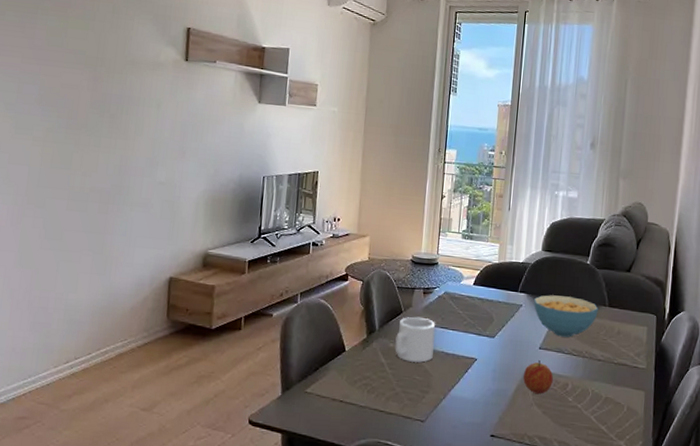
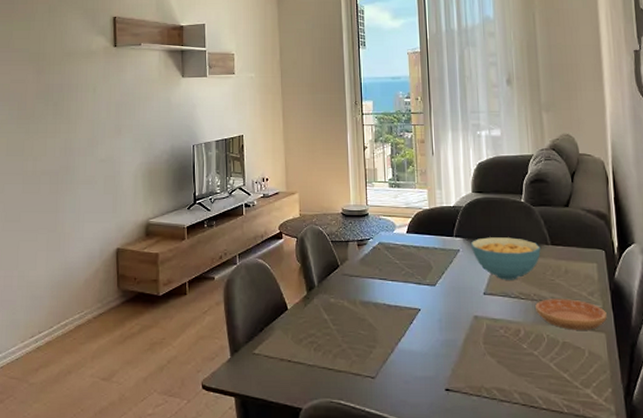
mug: present [394,316,436,363] -> none [336,269,375,318]
fruit: present [523,360,553,395] -> none [471,307,503,343]
saucer: none [585,356,649,388] -> present [535,299,607,330]

